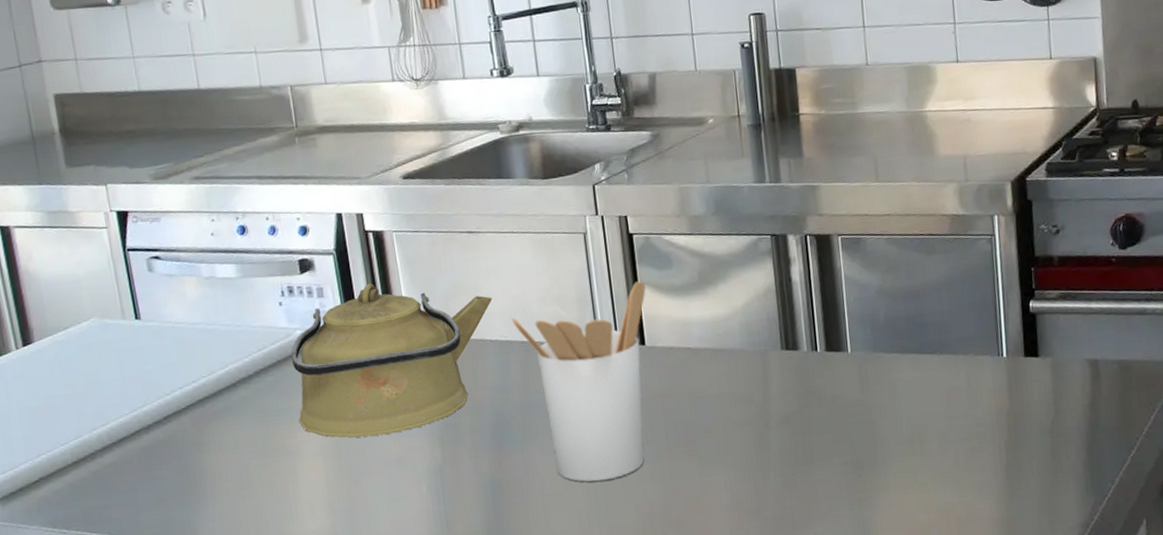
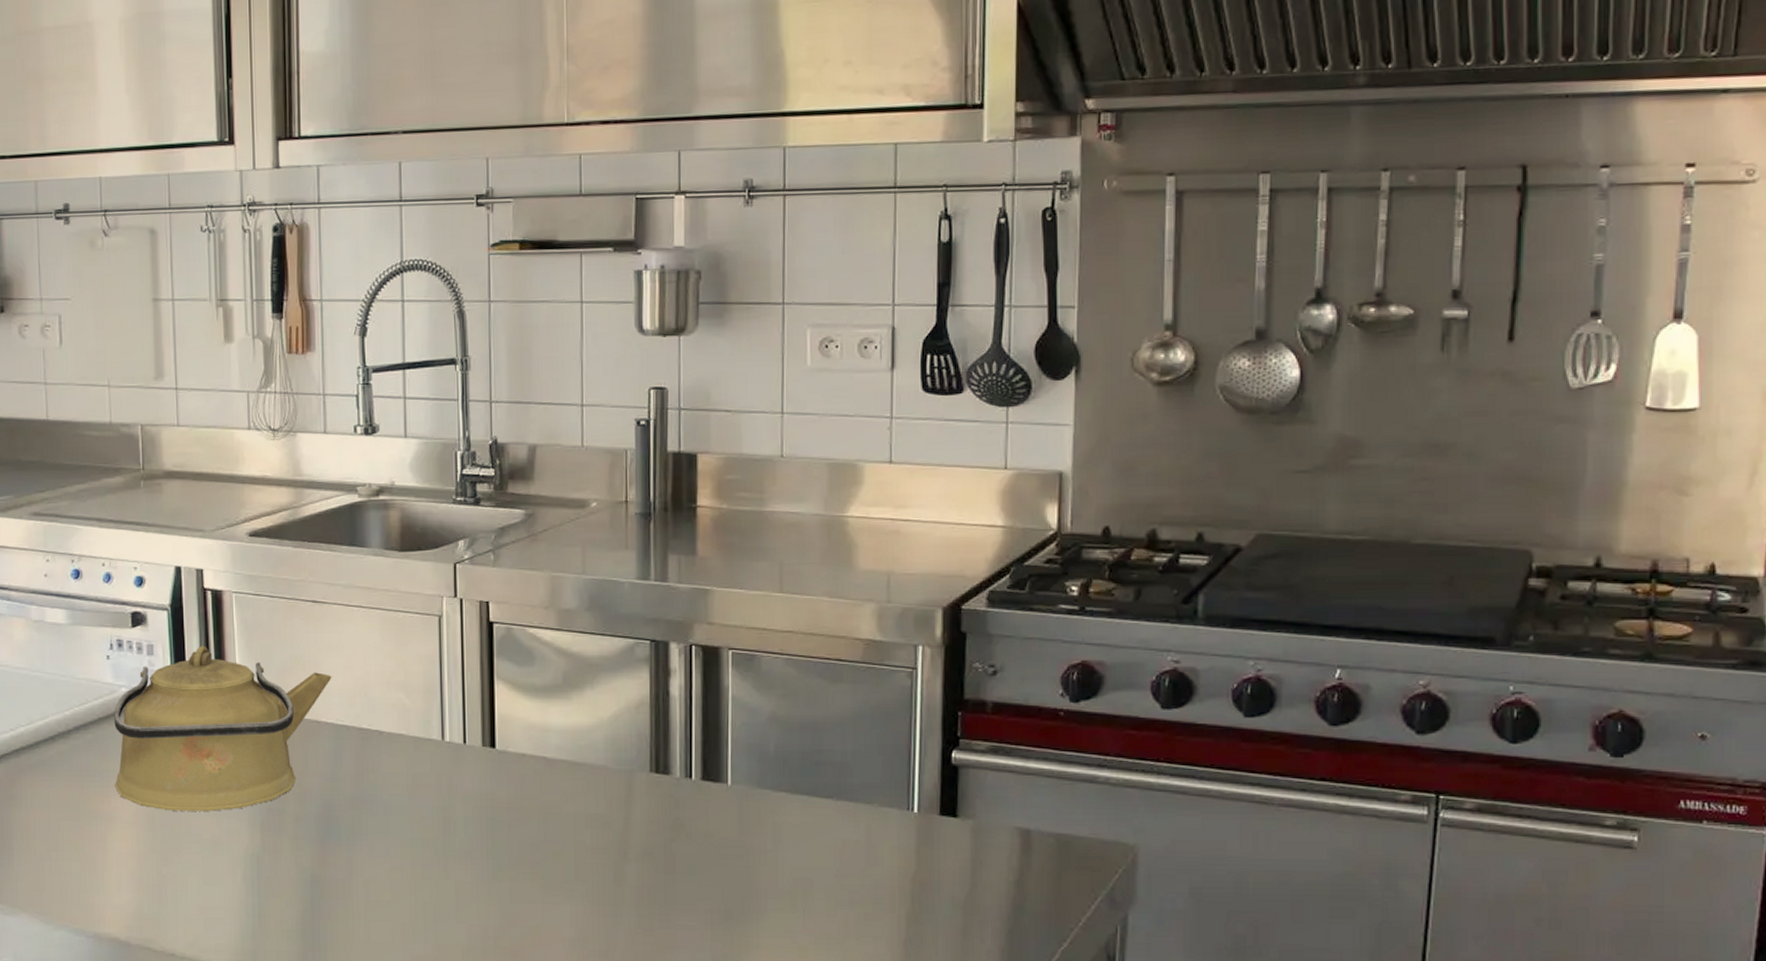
utensil holder: present [511,280,646,482] -> none [350,675,502,894]

